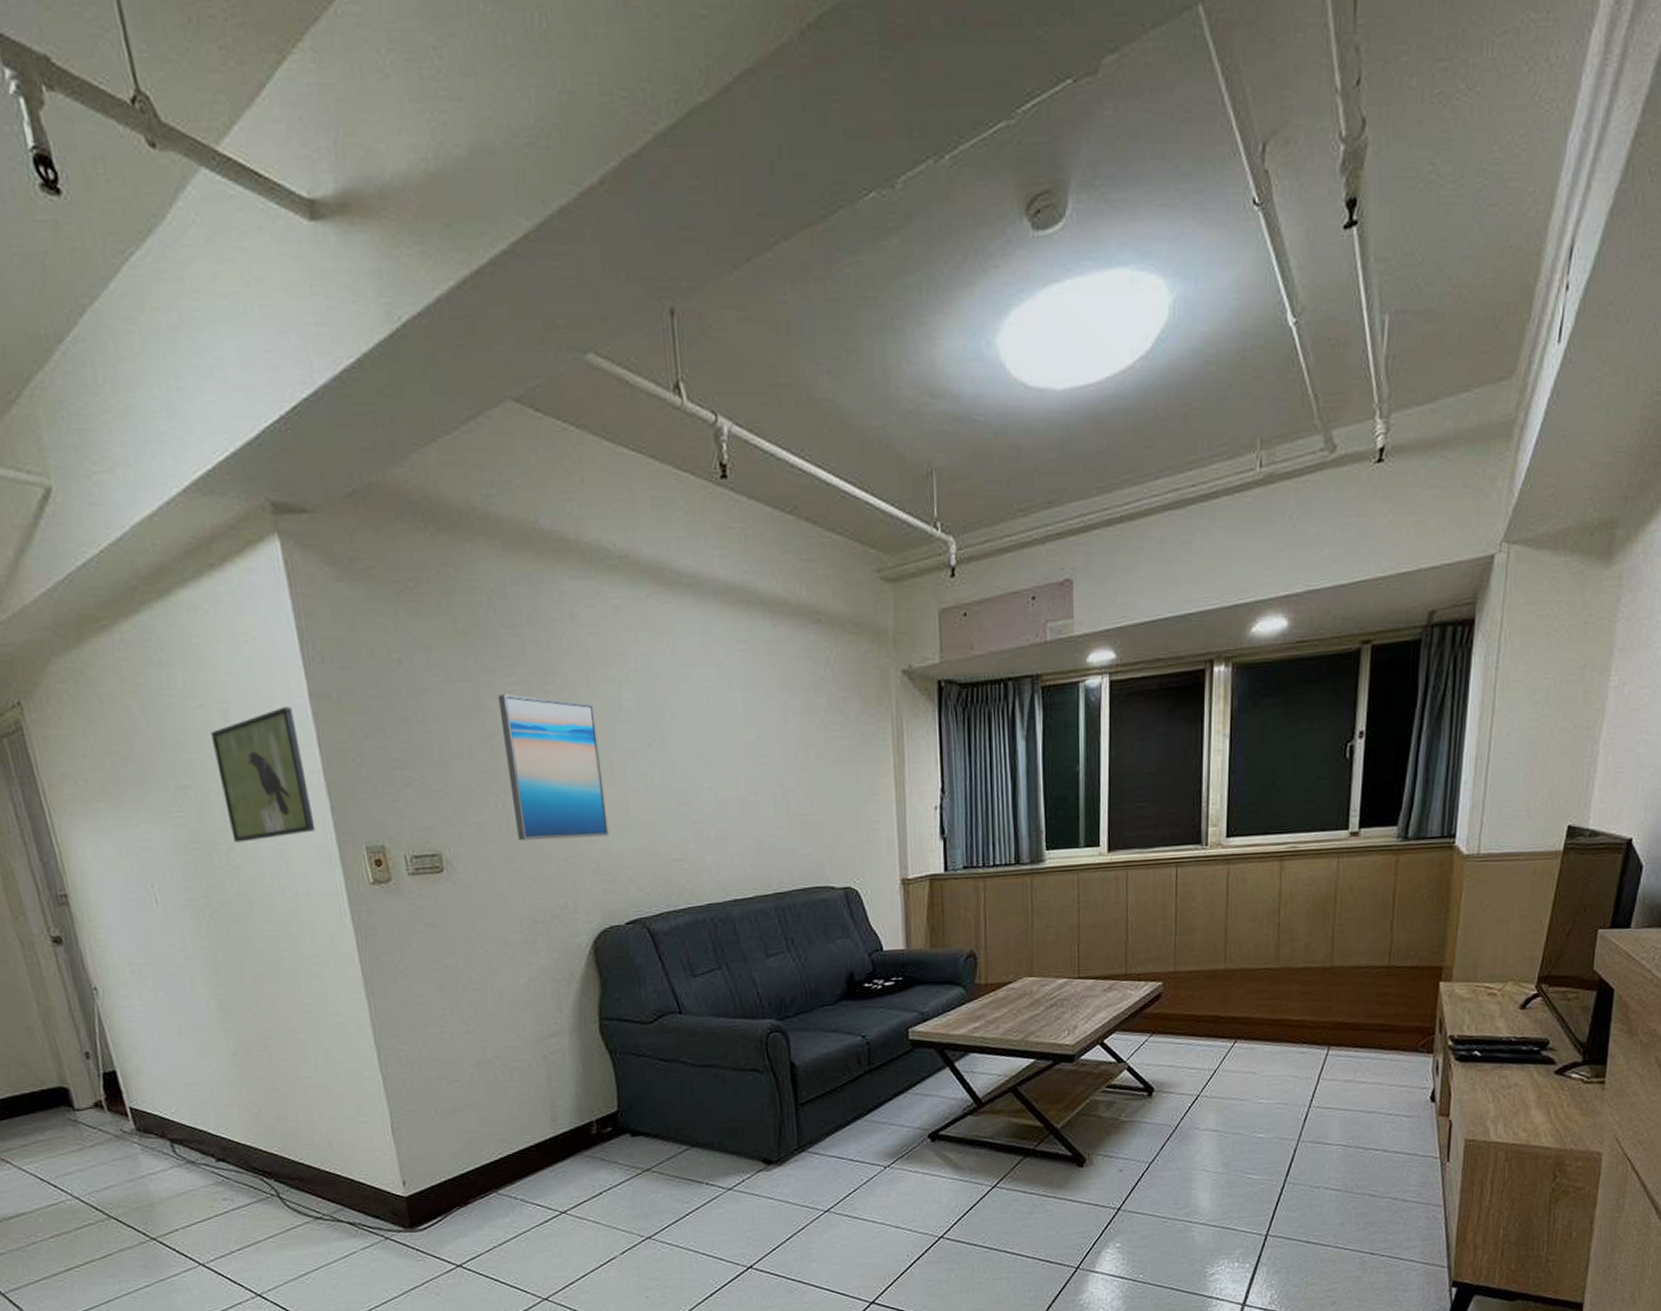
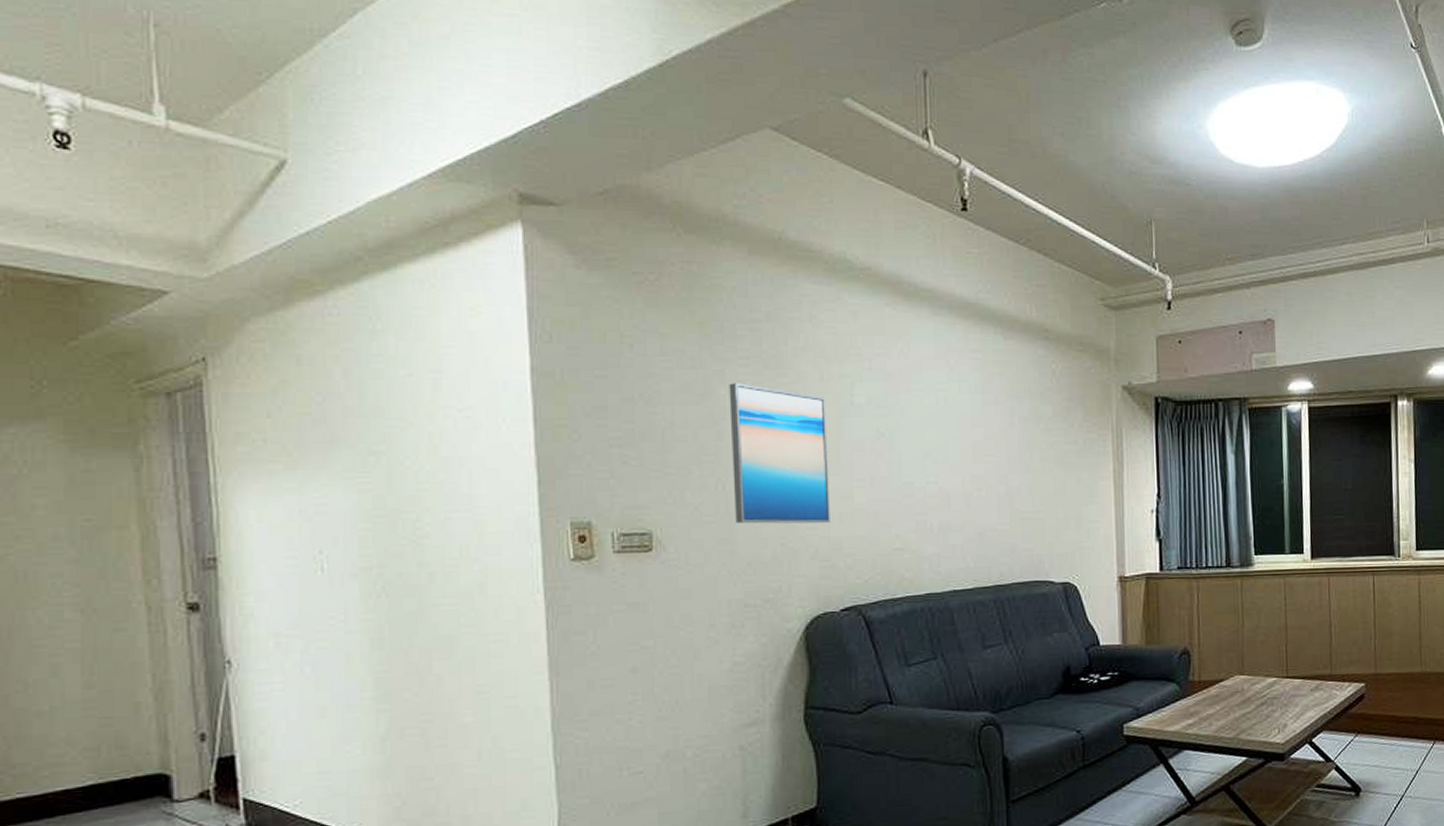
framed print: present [211,706,316,843] -> none [417,380,518,512]

